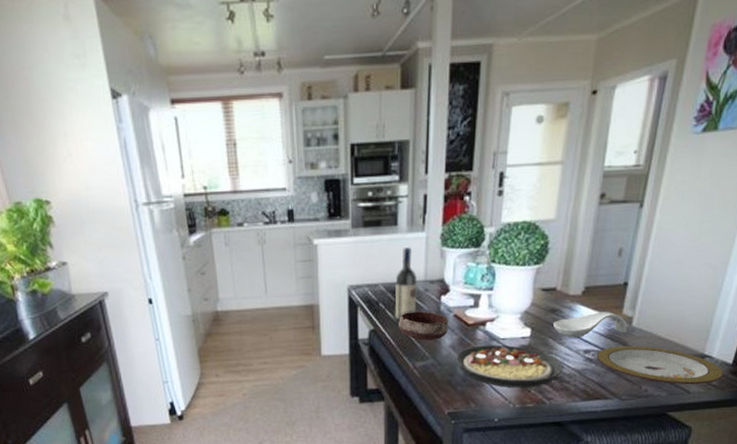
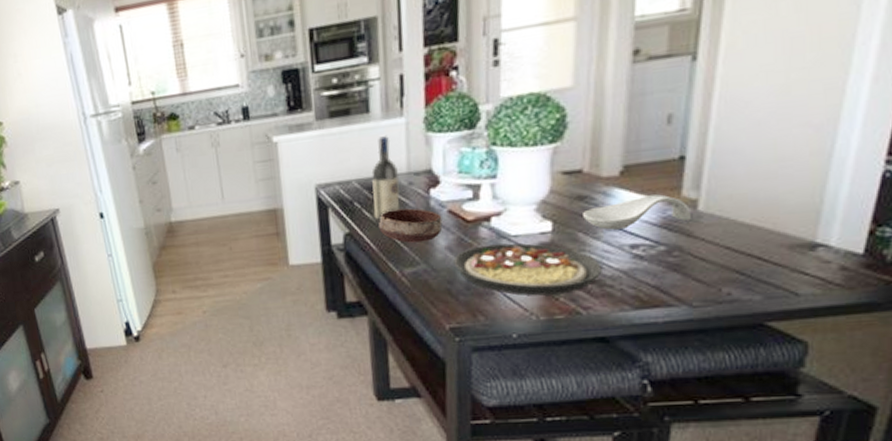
plate: present [596,345,724,385] -> none [649,235,851,285]

